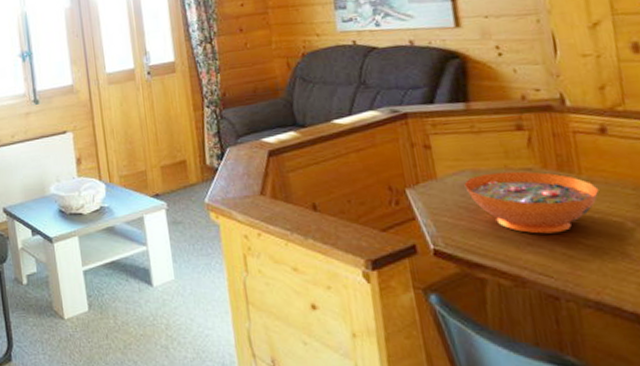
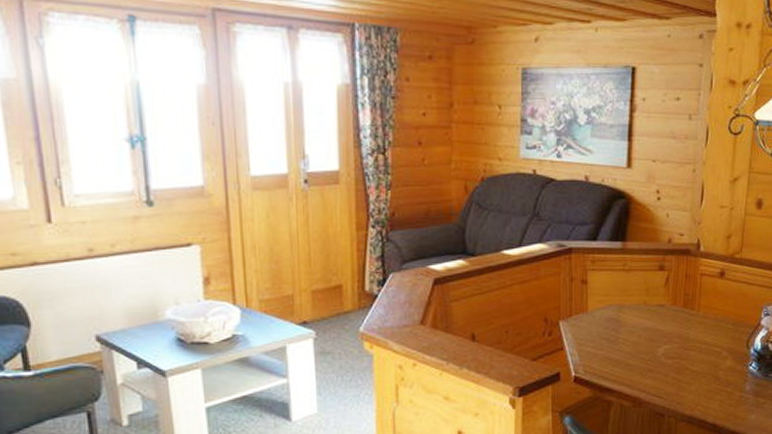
decorative bowl: present [464,171,599,234] -> none [609,307,710,362]

